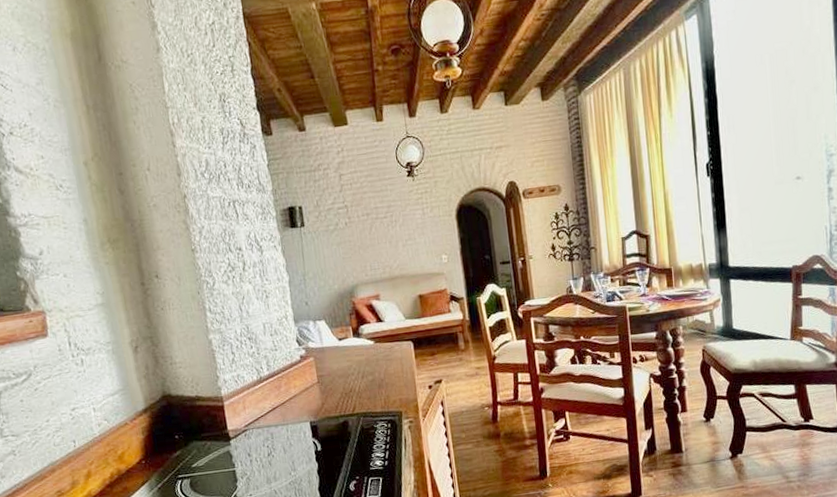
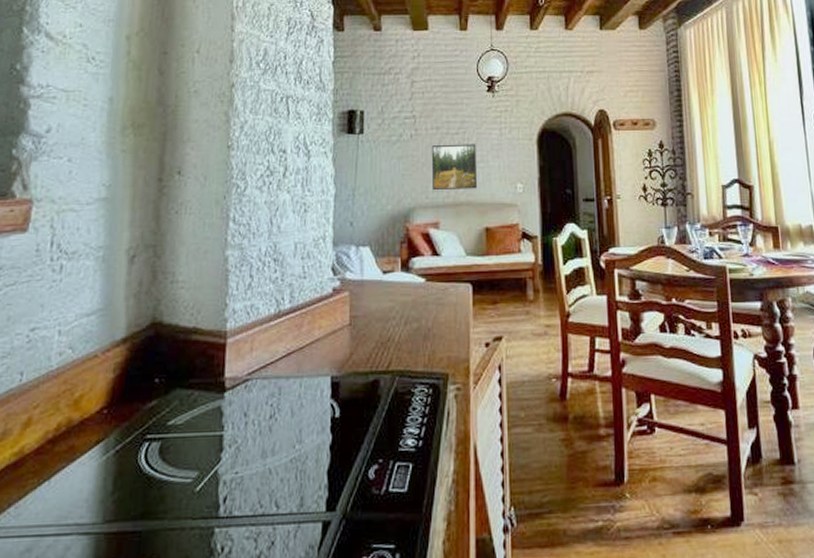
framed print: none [364,224,408,269] -> present [431,144,477,191]

